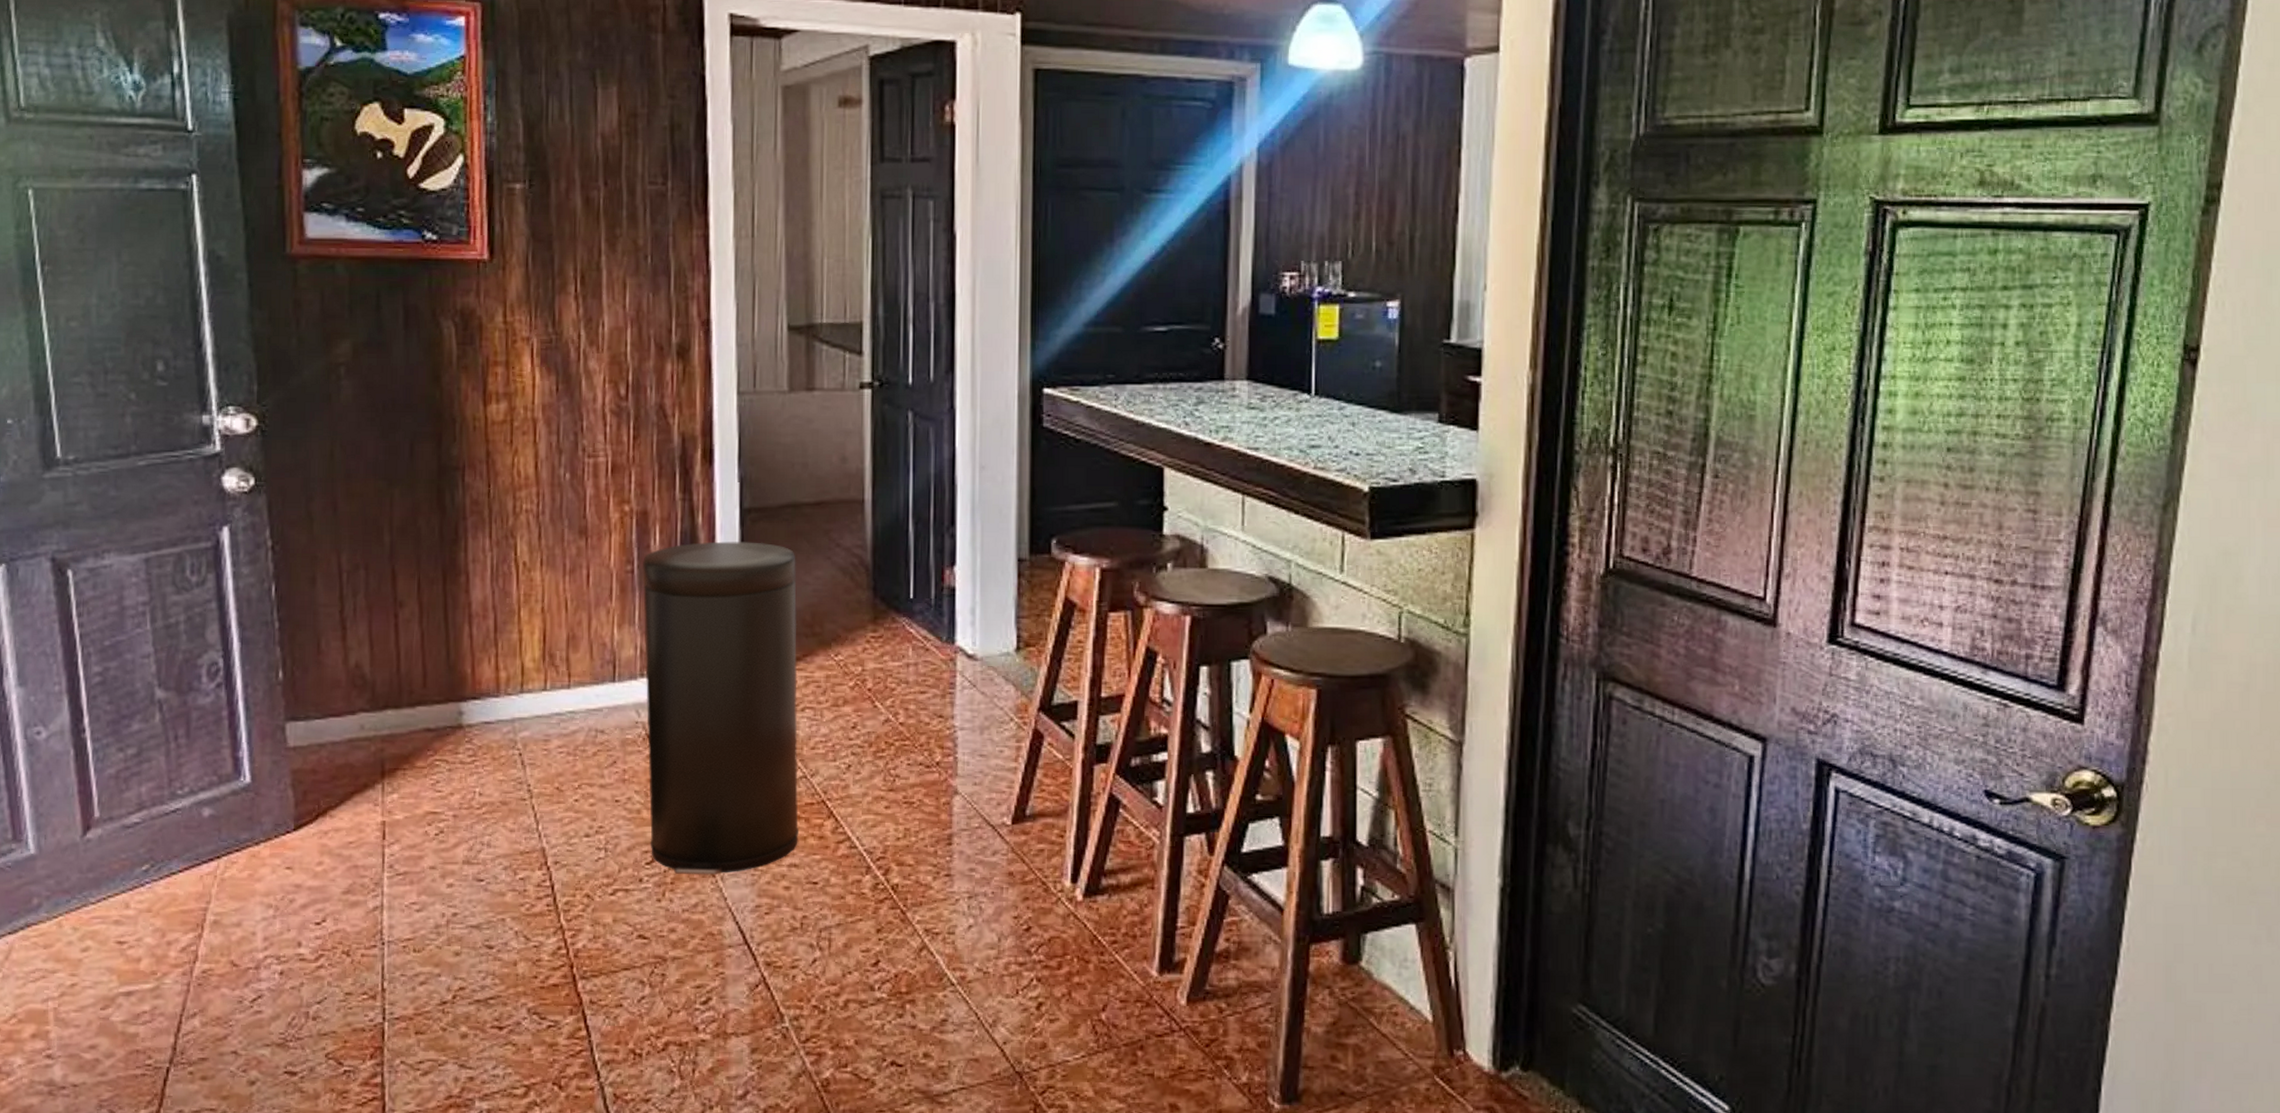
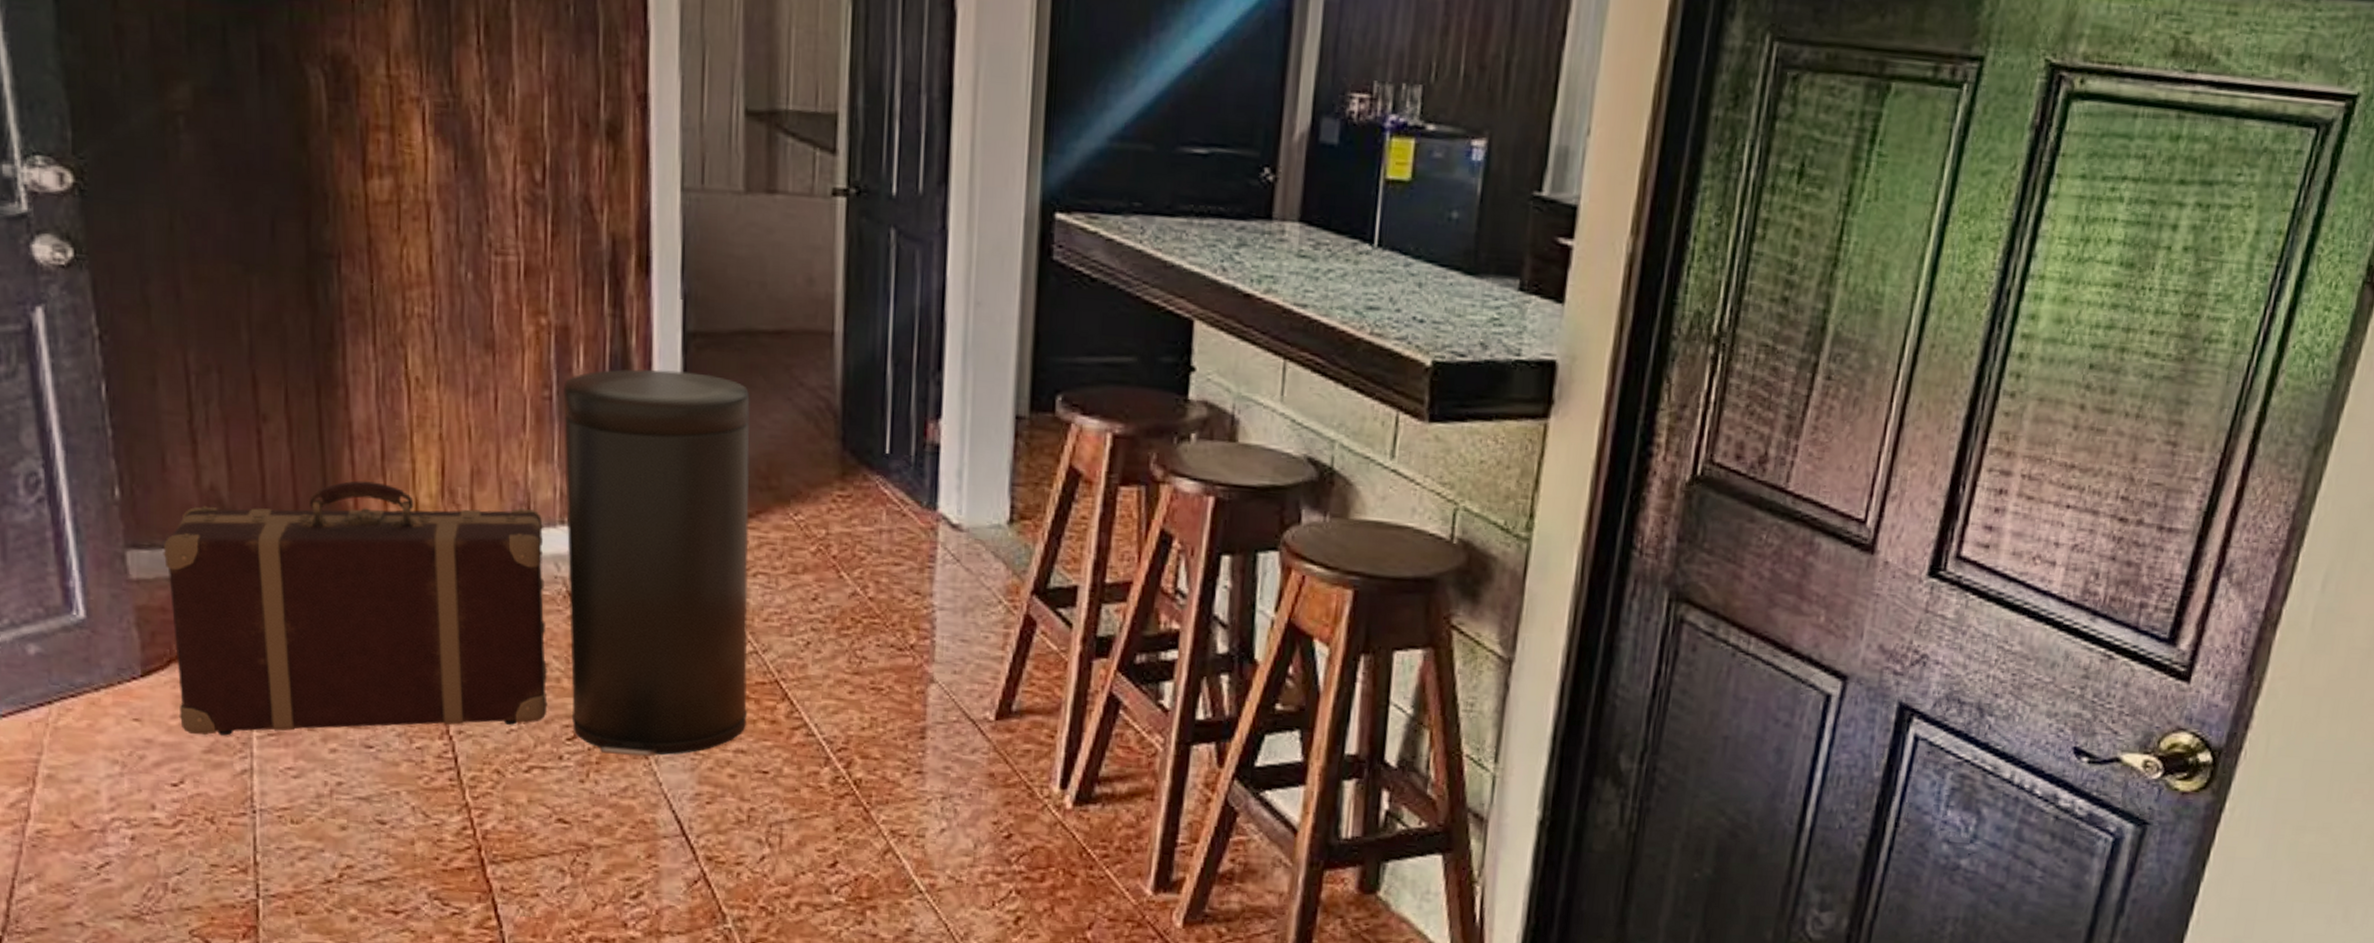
suitcase: none [315,651,631,879] -> present [163,480,548,736]

